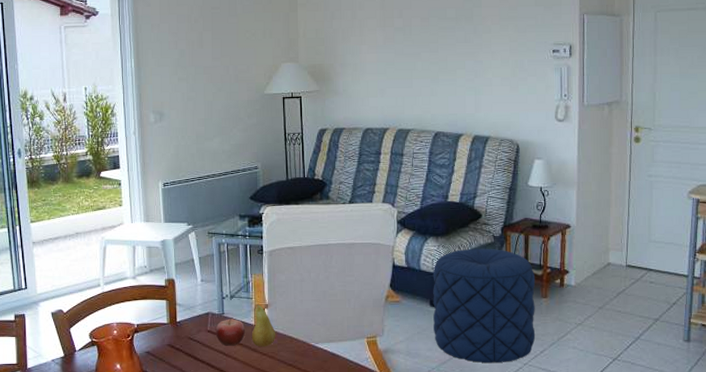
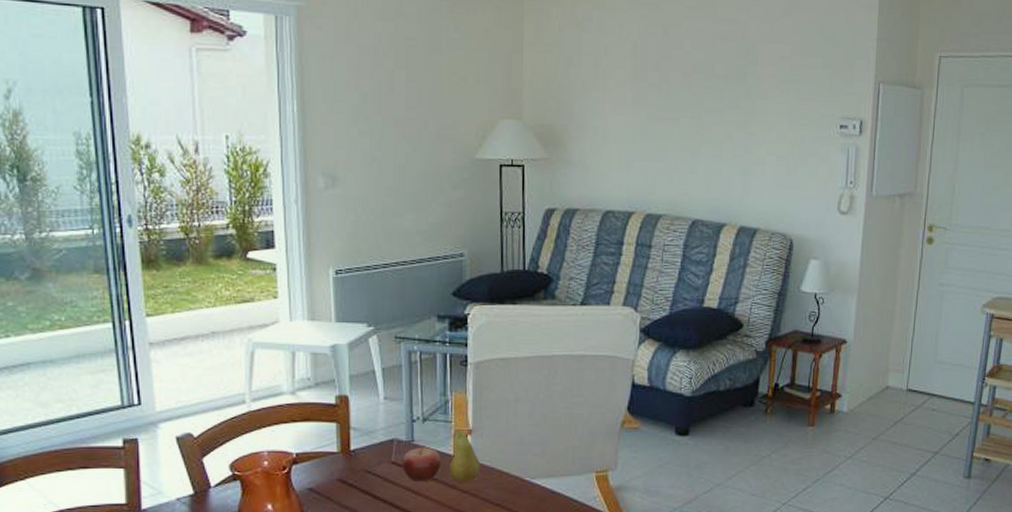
pouf: present [433,248,536,363] -> none [678,365,802,502]

